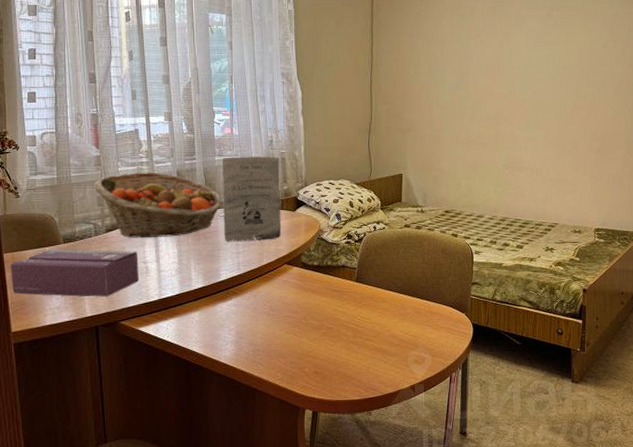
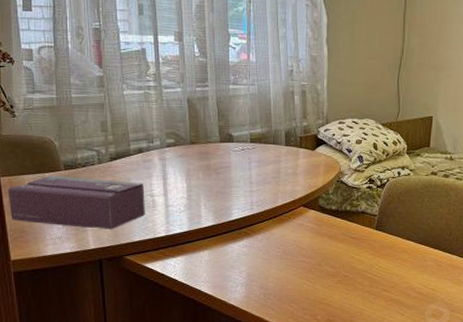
fruit basket: present [95,172,223,238] -> none [97,97,237,170]
book: present [222,156,281,242] -> none [236,86,300,180]

